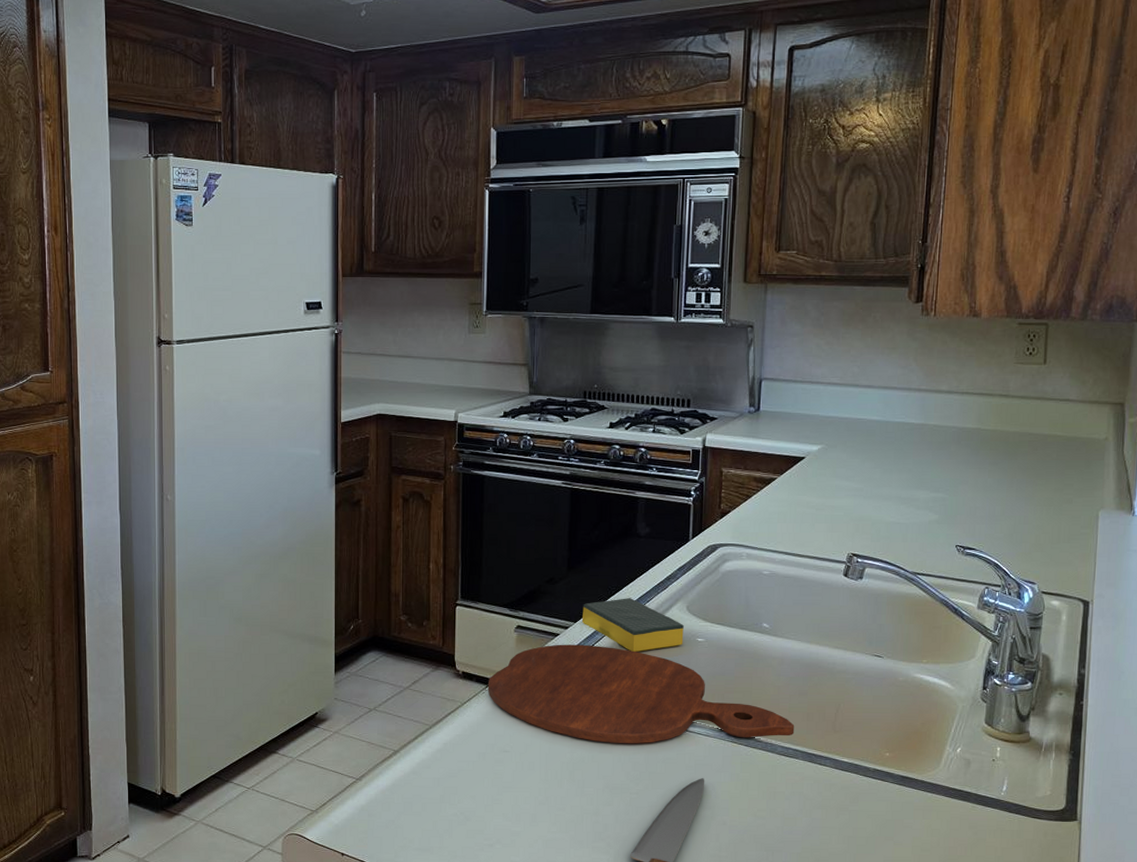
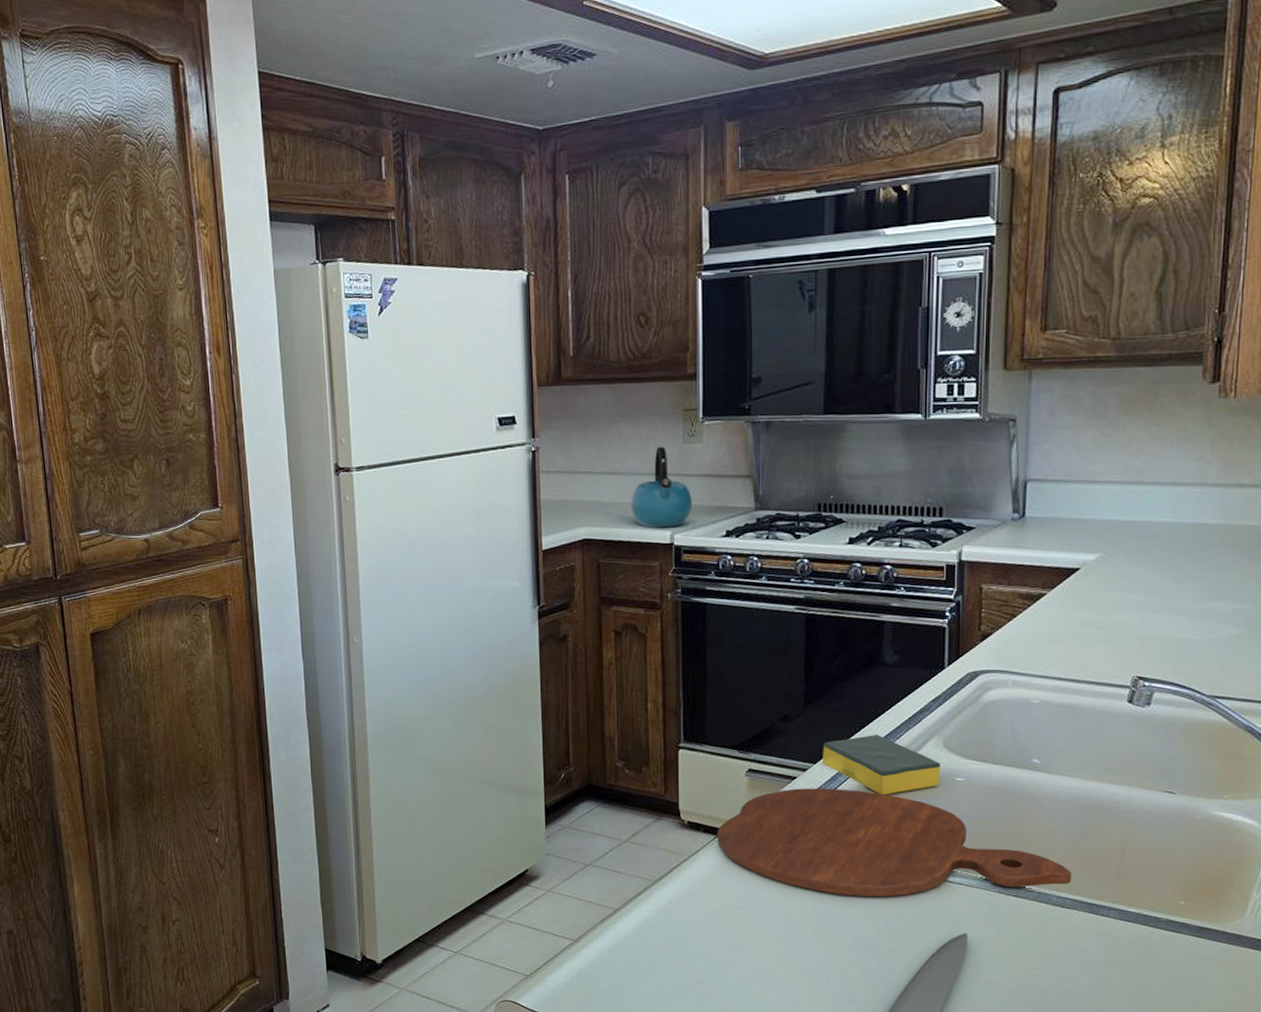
kettle: none [421,335,475,407] -> present [631,447,692,528]

